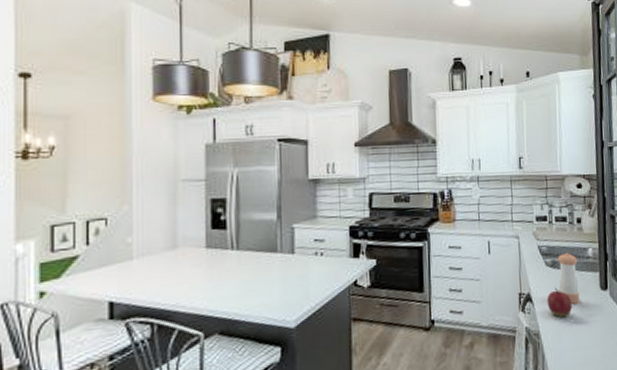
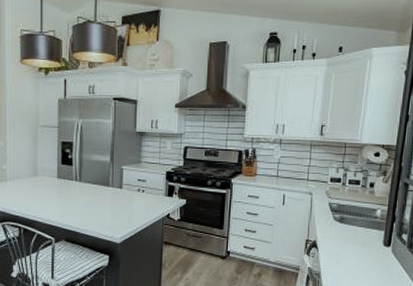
apple: present [547,287,573,318] -> none [331,239,355,264]
pepper shaker: present [558,252,580,304] -> none [343,211,365,254]

